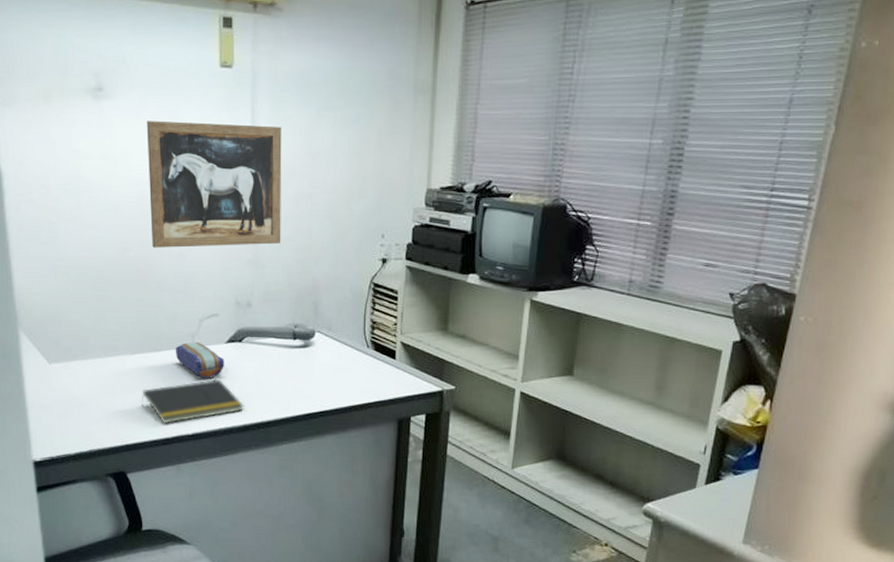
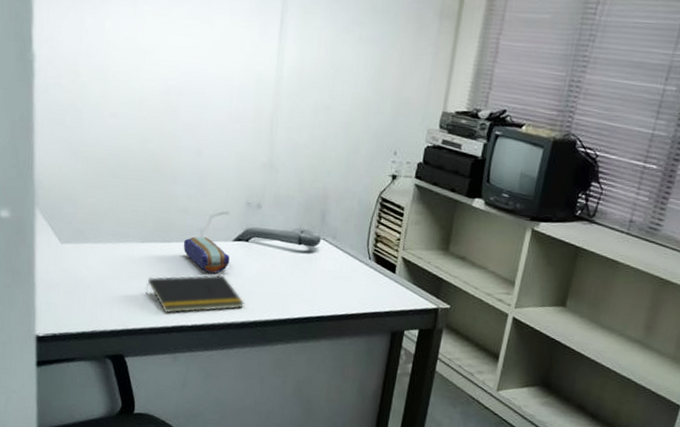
wall art: present [147,120,282,248] -> none [172,19,308,150]

